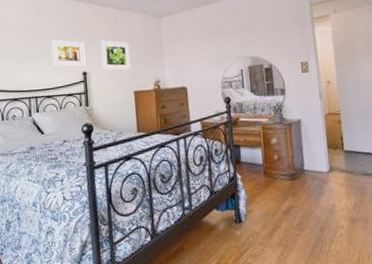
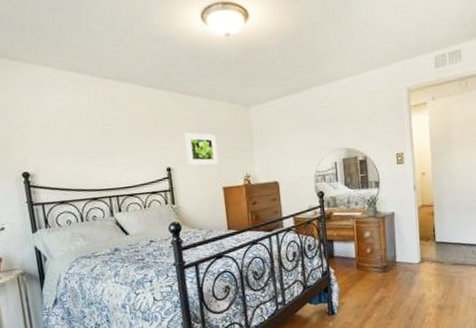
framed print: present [51,39,86,67] -> none [129,132,170,163]

